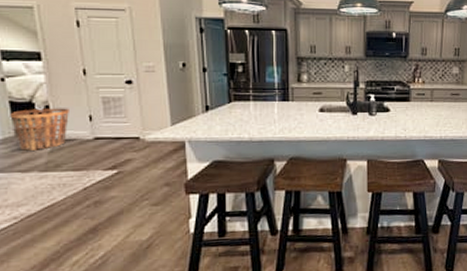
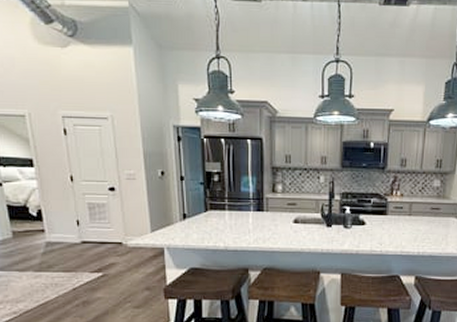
basket: present [10,108,69,151] -> none [8,212,59,251]

